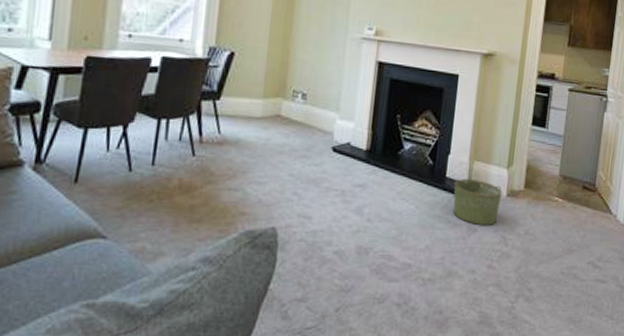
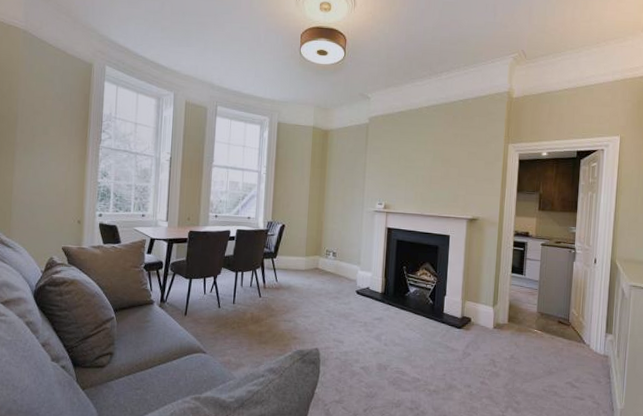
basket: present [453,179,502,226] -> none [450,314,490,351]

